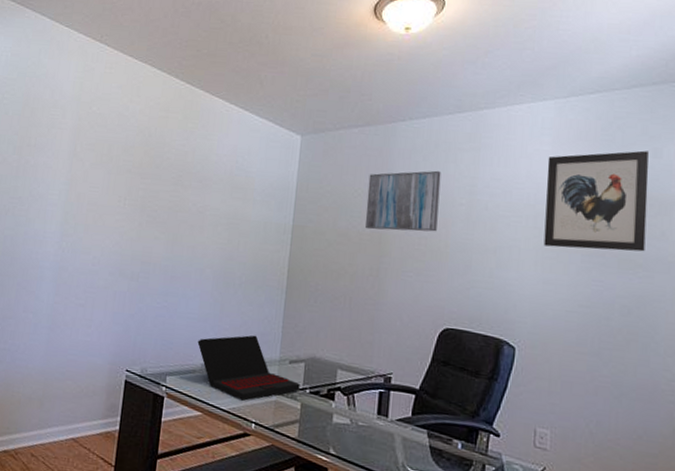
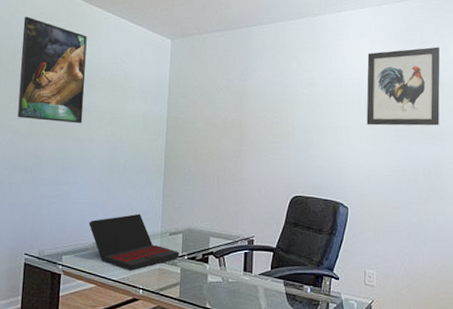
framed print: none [126,107,206,229] -> present [17,16,87,124]
wall art: present [365,170,441,232] -> none [227,66,287,118]

